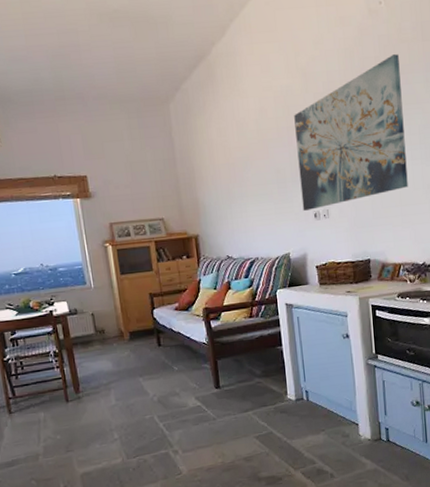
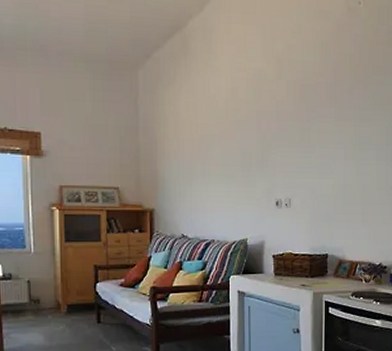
wall art: present [294,54,408,211] -> none [265,54,373,197]

